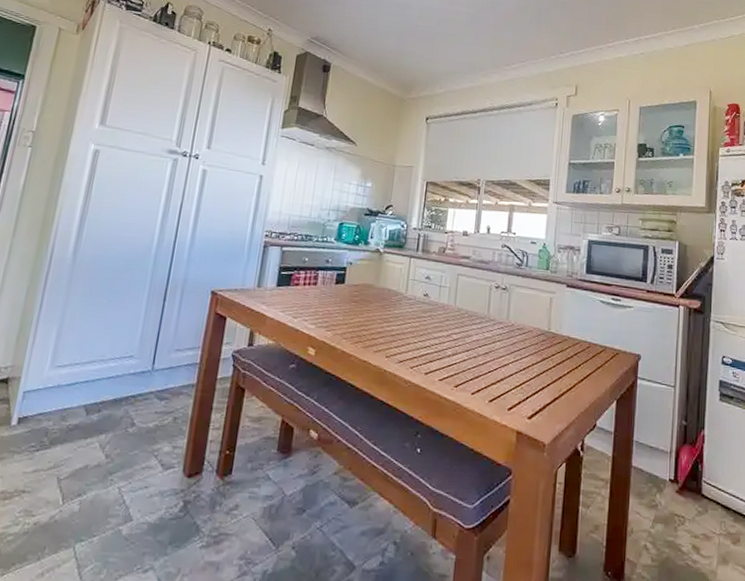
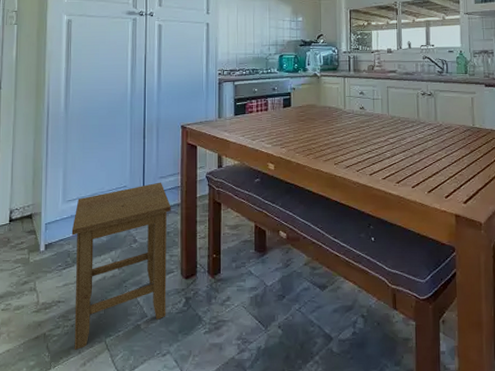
stool: none [32,355,184,555] -> present [71,182,171,350]

